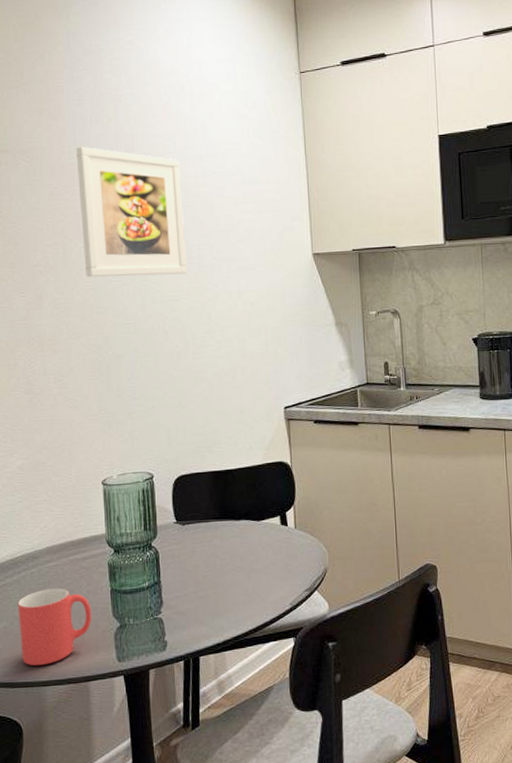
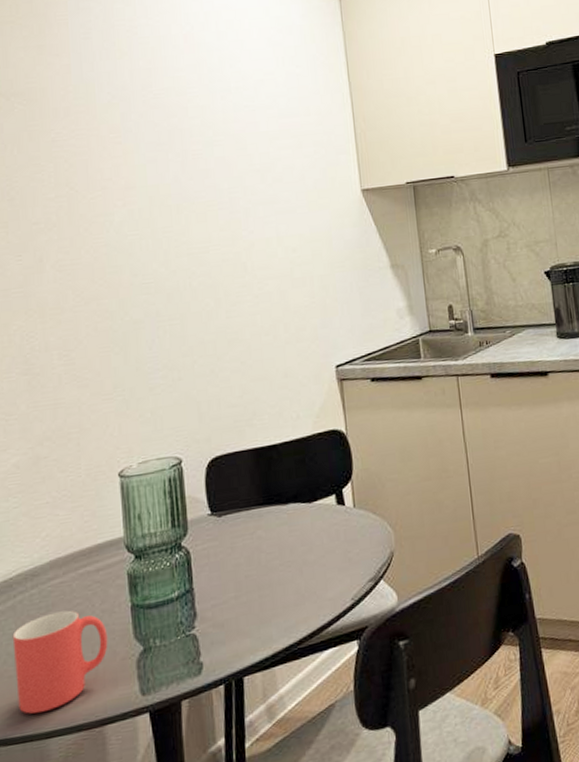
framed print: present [75,146,187,277] -> none [82,84,217,233]

